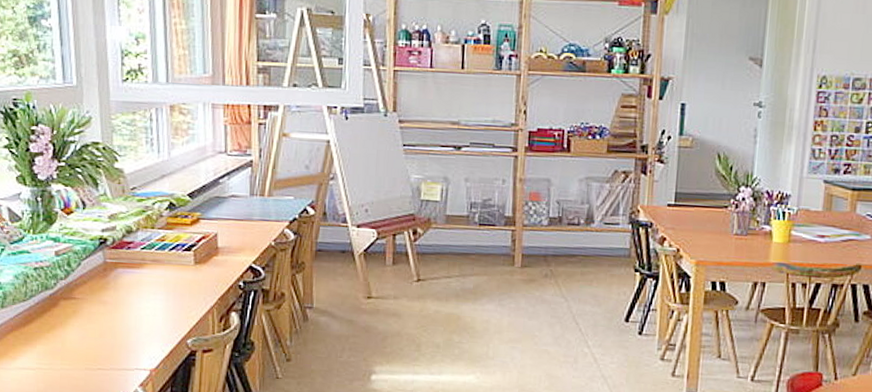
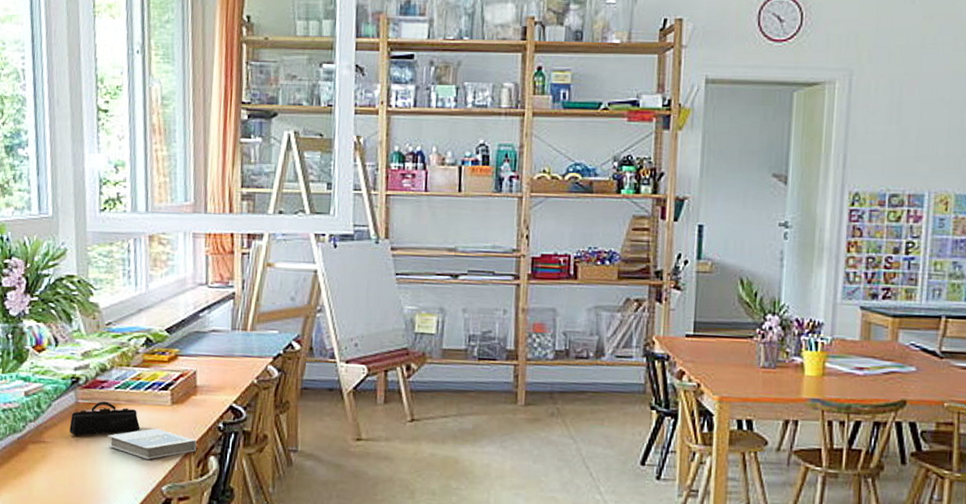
pencil case: none [98,261,166,293] -> present [69,401,140,436]
hardback book: none [135,285,219,315] -> present [108,427,197,460]

